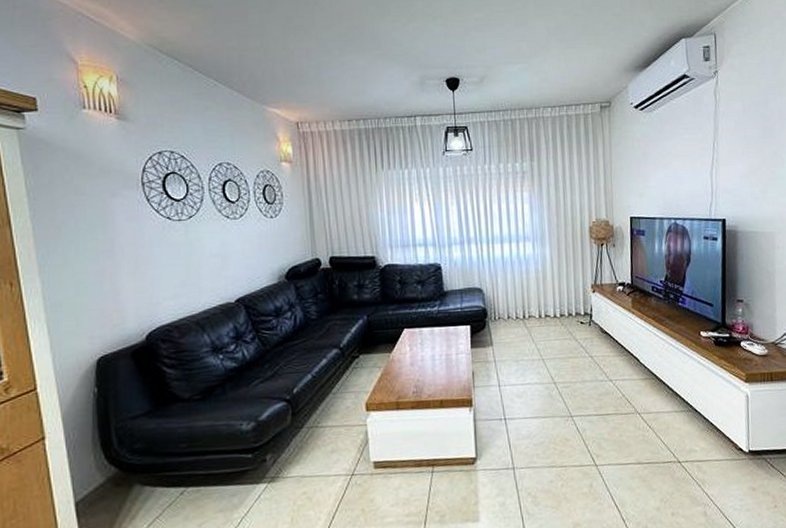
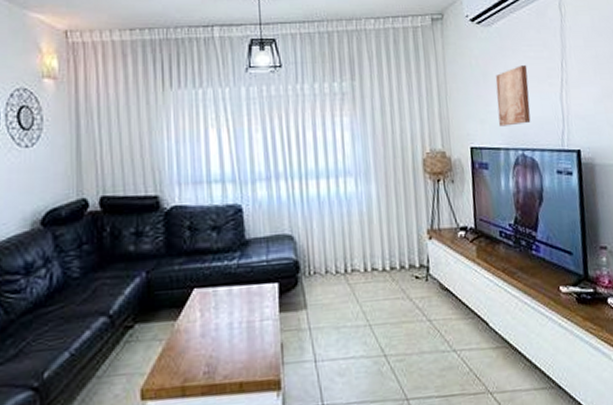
wall art: none [654,146,684,199] -> present [495,65,531,127]

